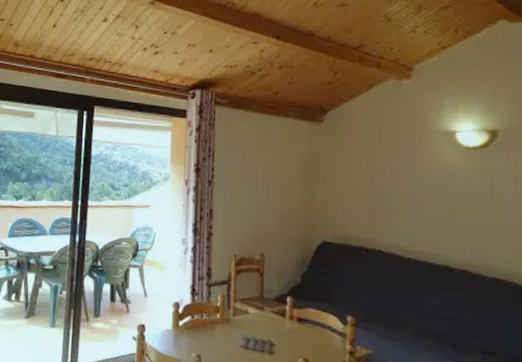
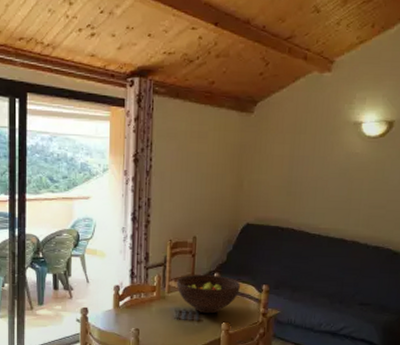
fruit bowl: none [242,296,319,346] -> present [176,274,240,314]

